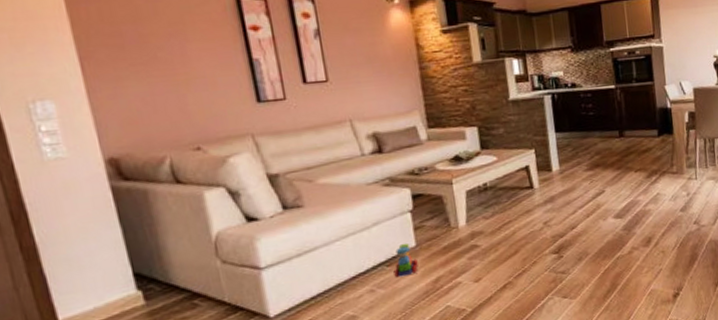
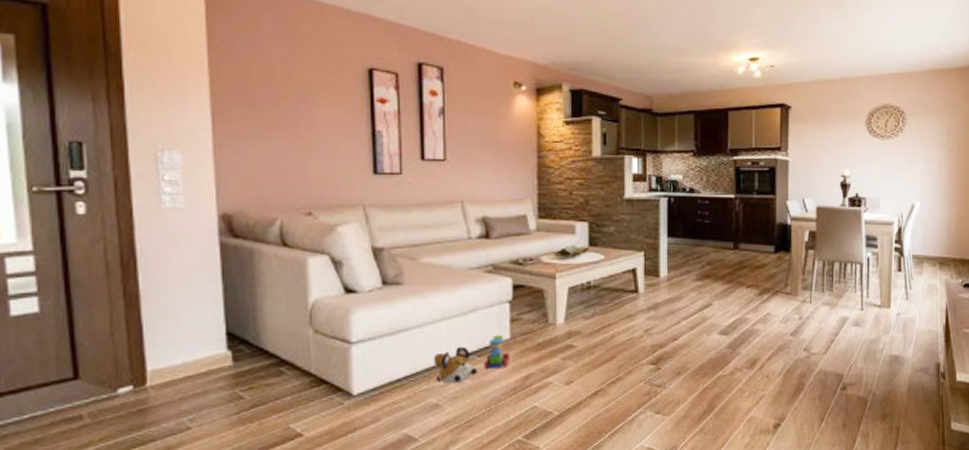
plush toy: none [343,258,389,296] -> present [433,346,478,384]

